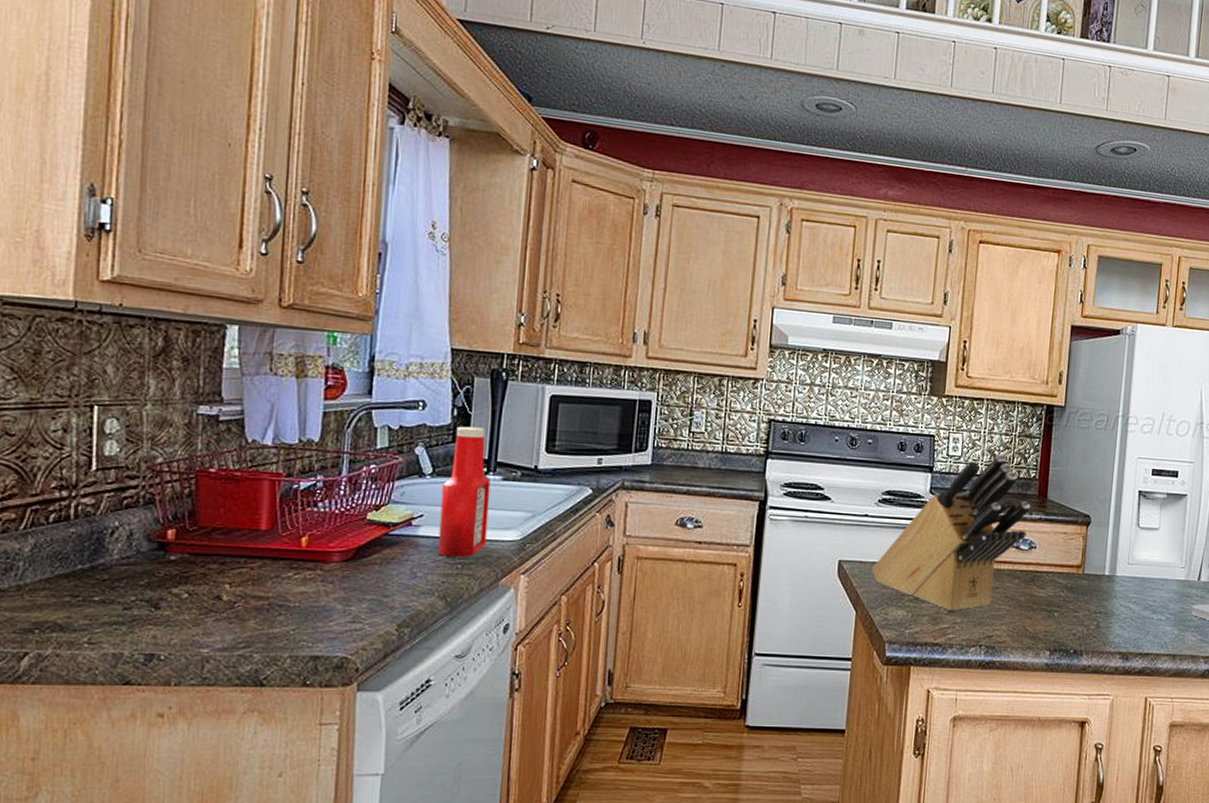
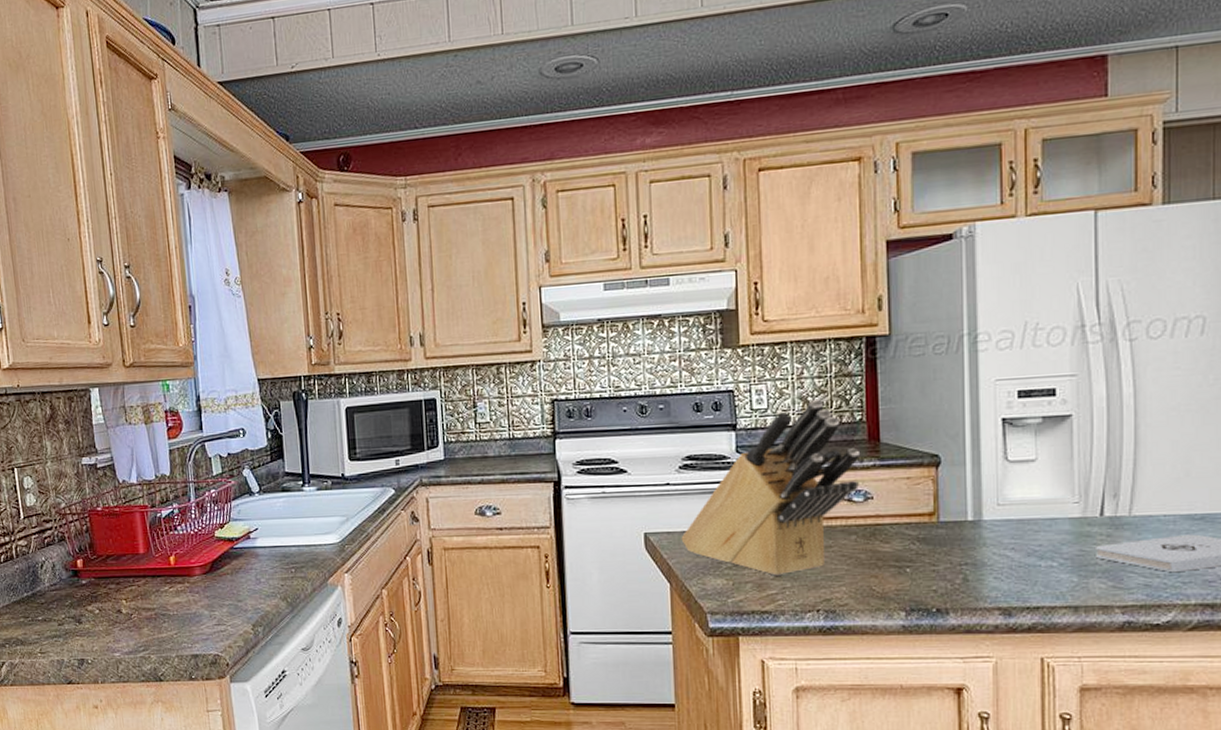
ketchup bottle: present [437,426,491,557] -> none [269,445,312,563]

